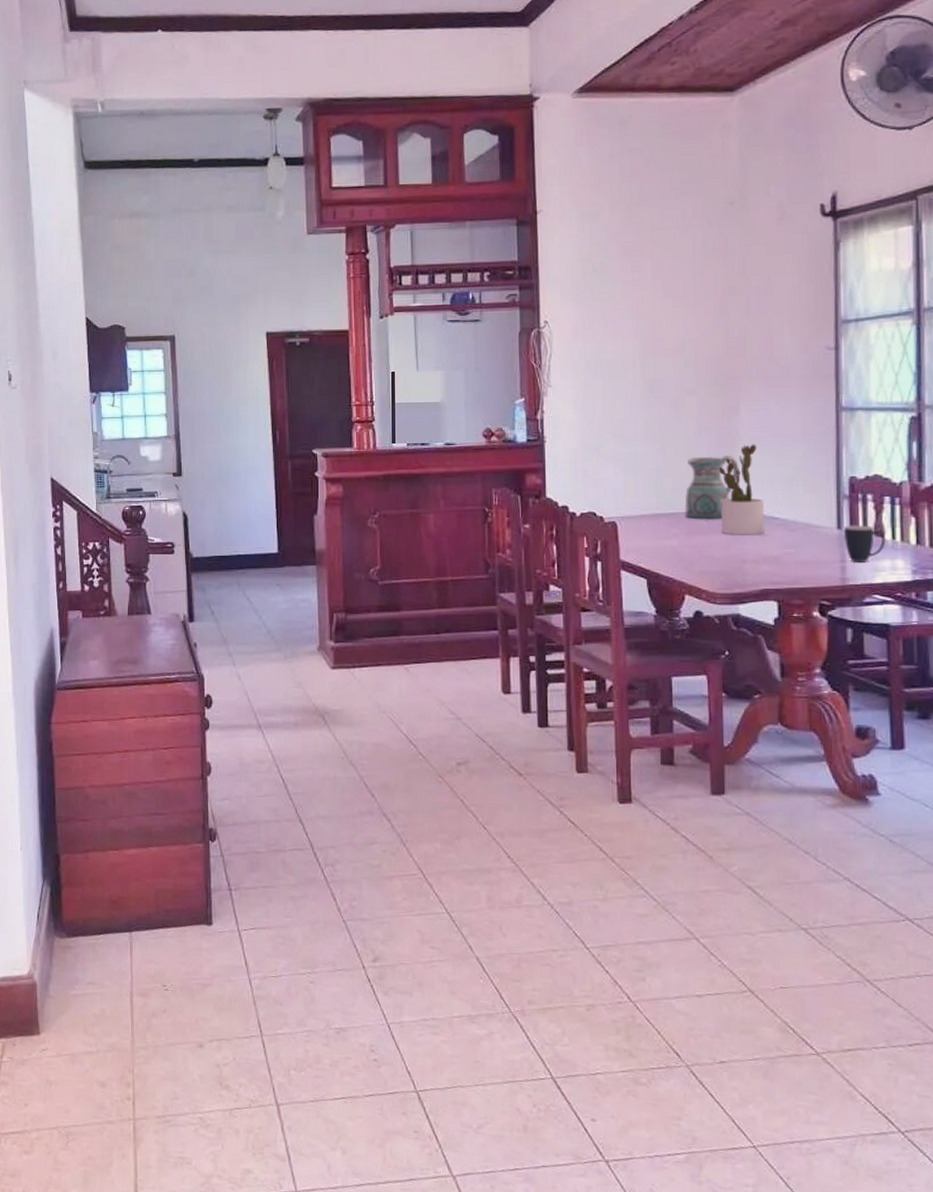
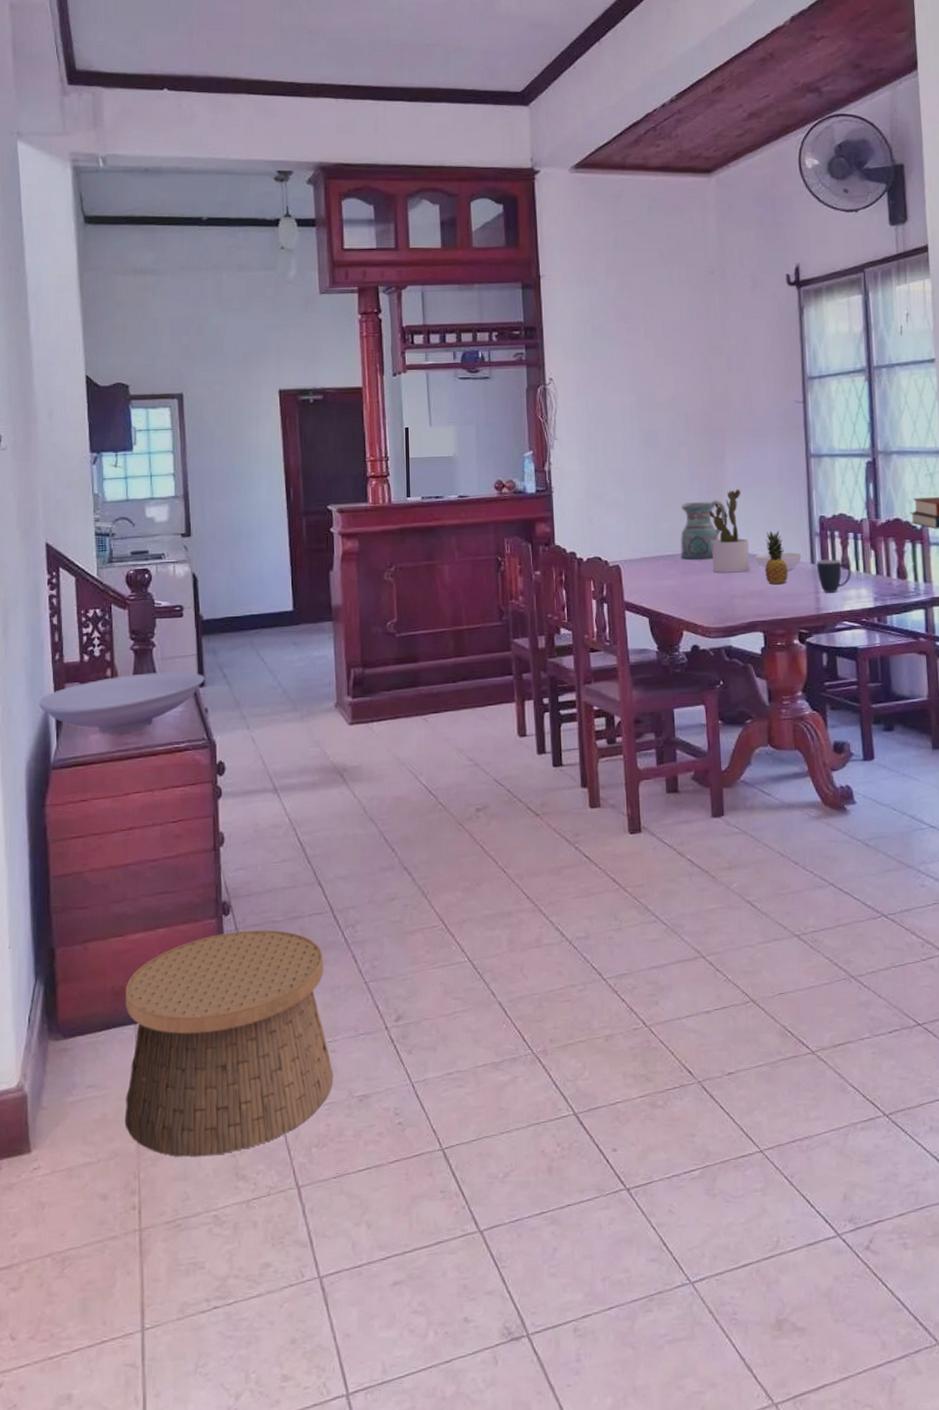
decorative bowl: none [45,605,194,661] -> present [39,671,205,734]
basket: none [120,857,312,1063] -> present [125,929,334,1157]
bowl: none [771,516,826,537] -> present [755,552,802,572]
fruit: none [782,491,809,551] -> present [765,530,788,585]

